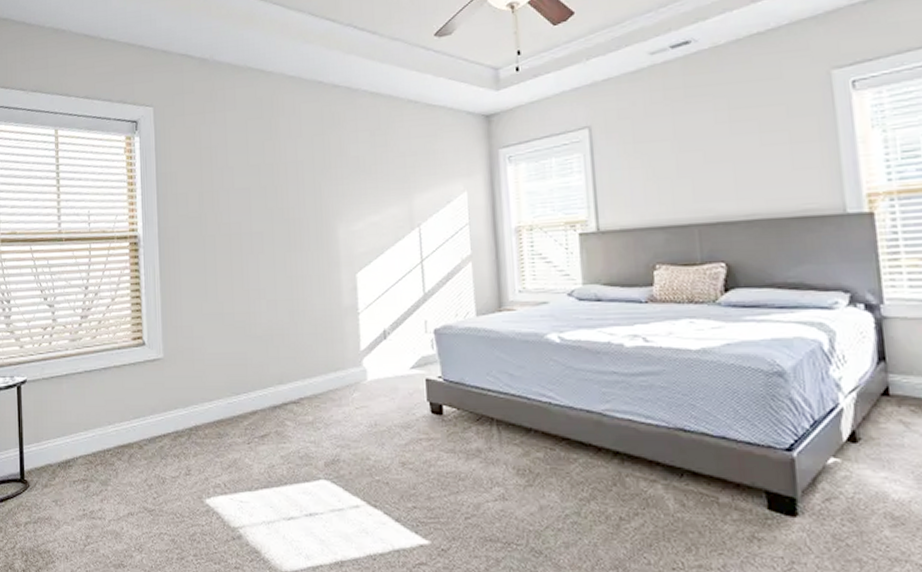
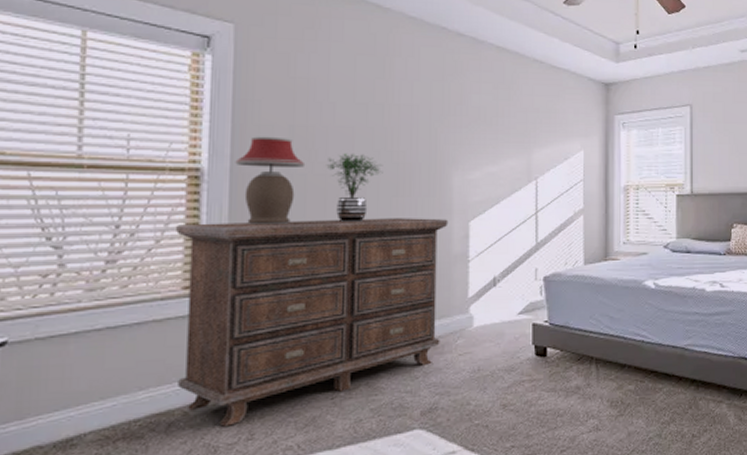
dresser: none [125,271,338,461] -> present [176,218,449,427]
table lamp: none [161,203,214,284] -> present [235,136,306,226]
potted plant: none [229,213,277,279] -> present [326,153,383,223]

